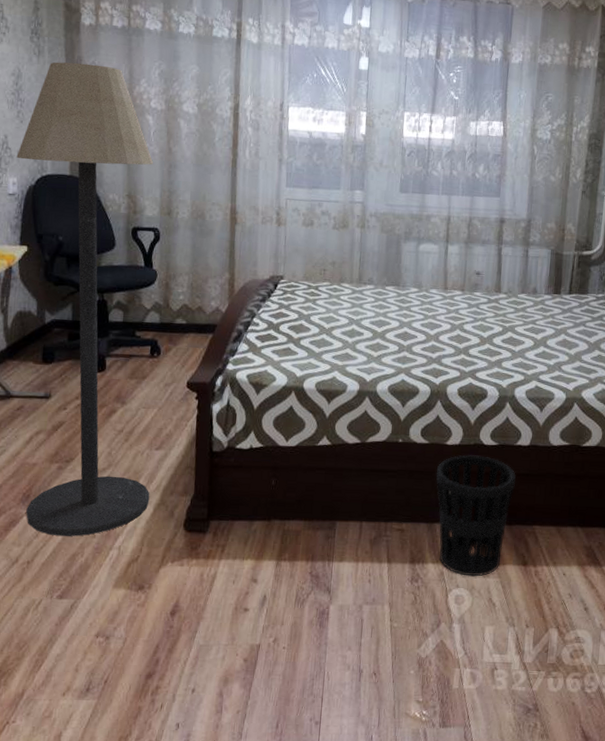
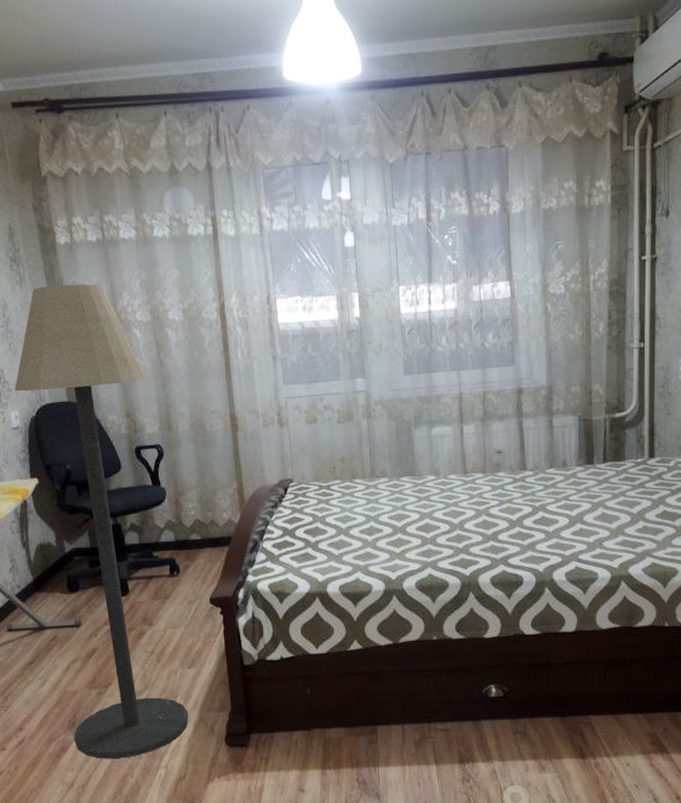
wastebasket: present [436,455,516,577] -> none [476,646,564,773]

